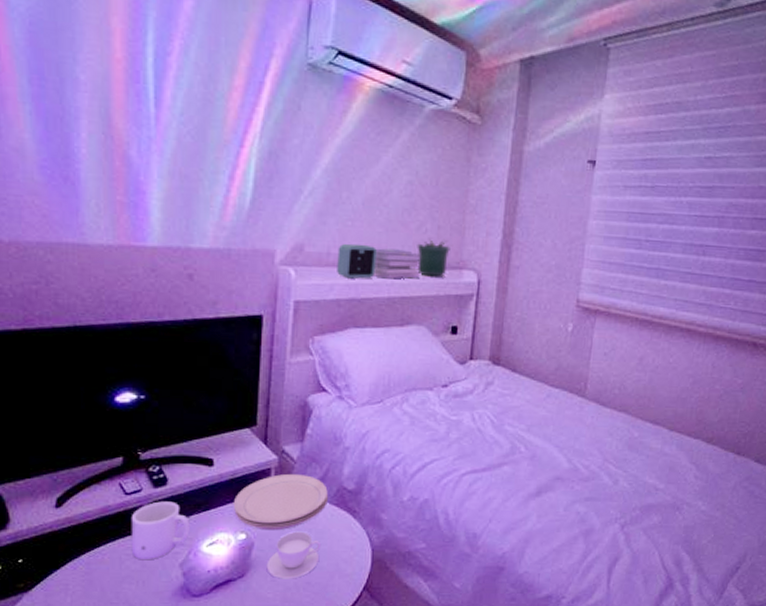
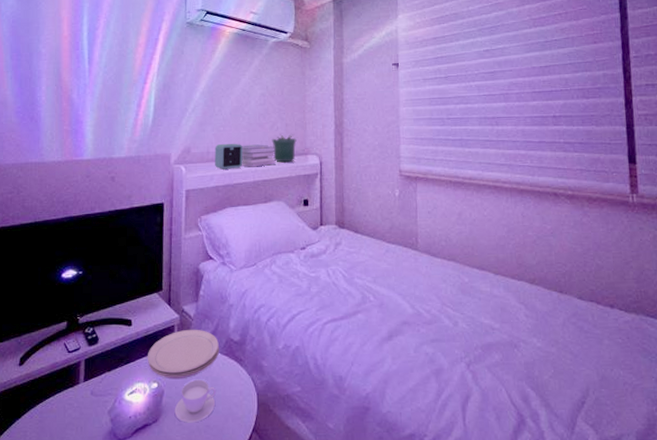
mug: present [131,501,190,561] -> none [72,357,115,409]

